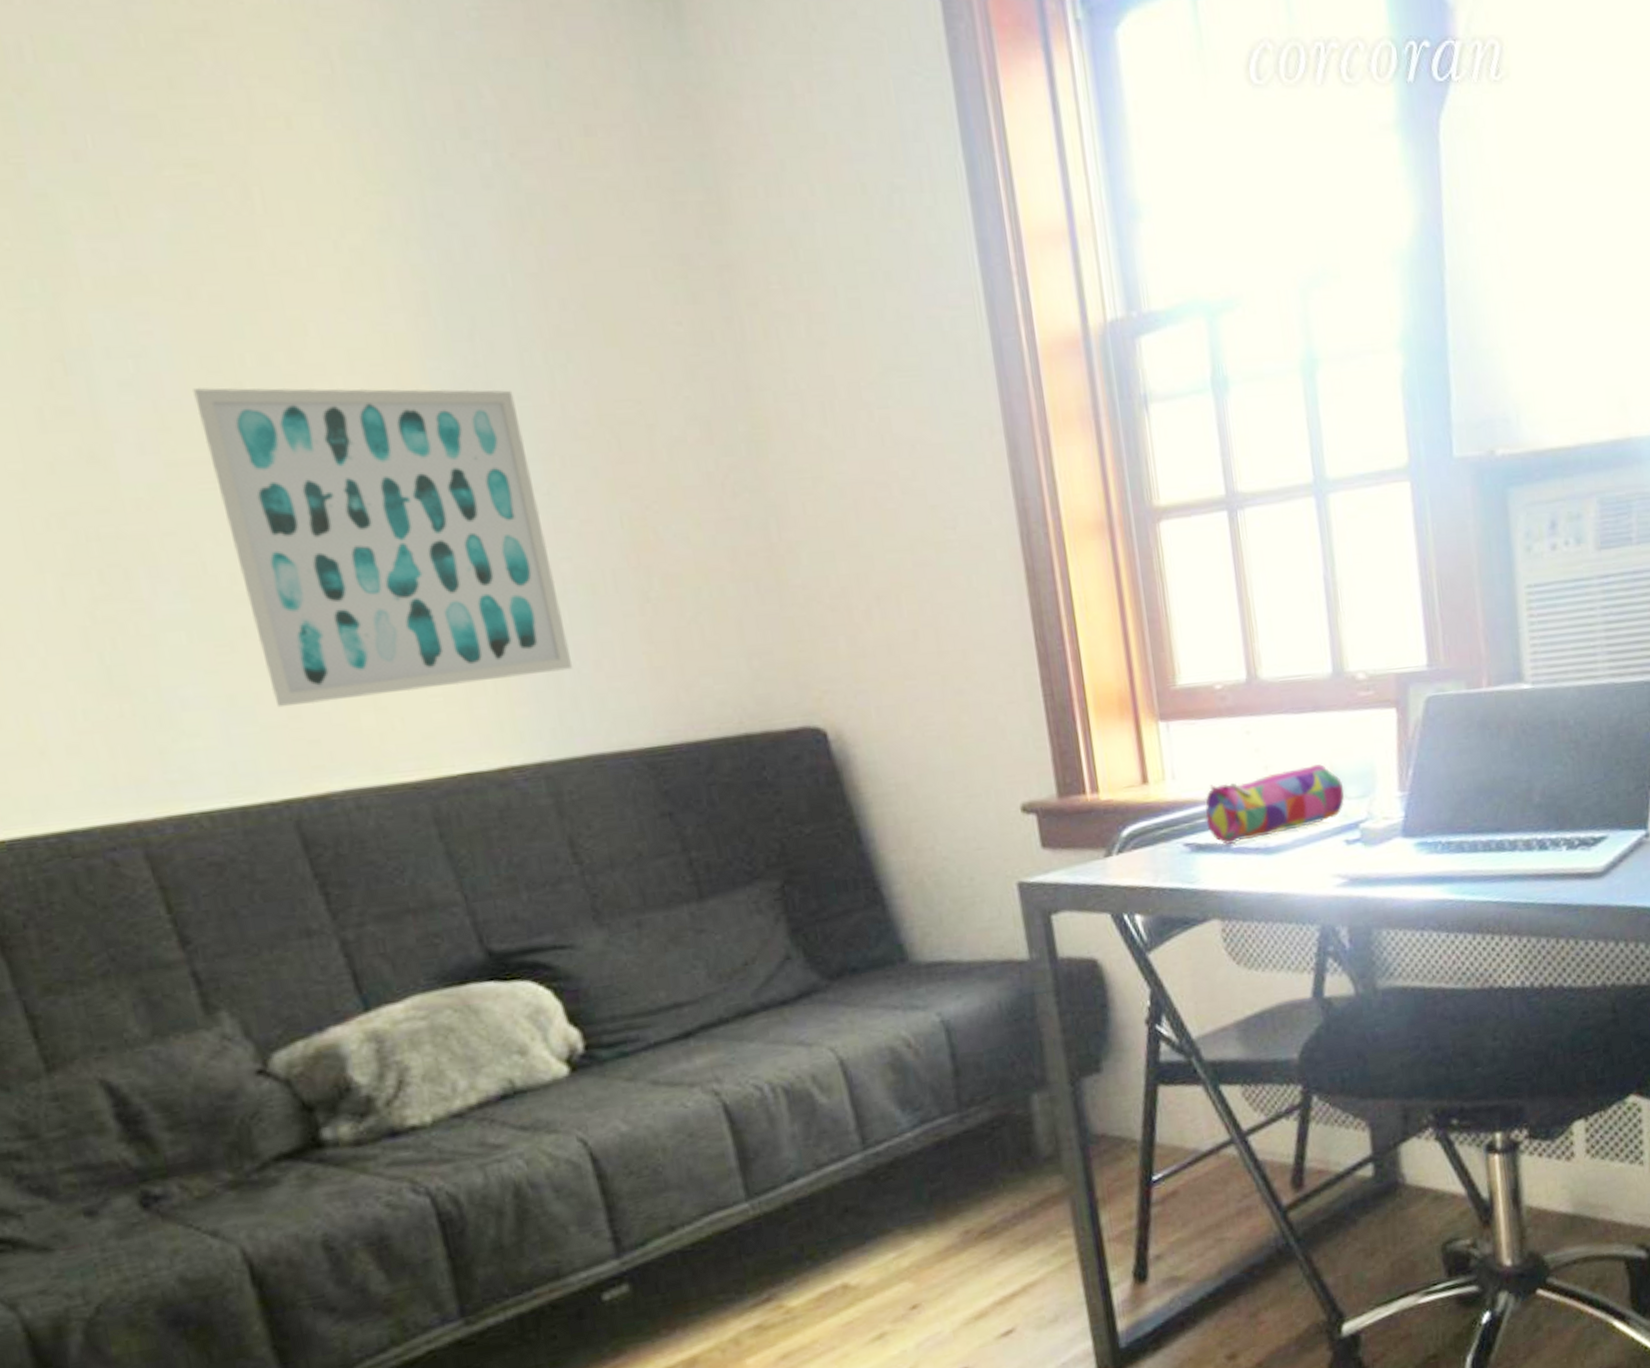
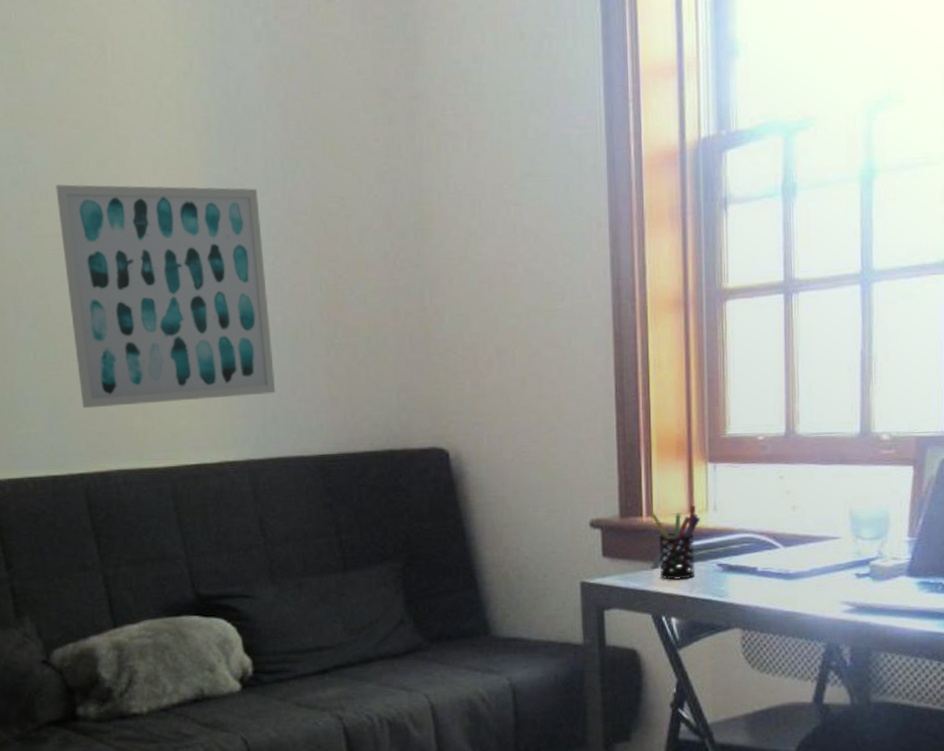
pen holder: none [1096,775,1159,869] -> present [651,505,700,580]
pencil case: present [1205,764,1345,845] -> none [738,508,860,569]

